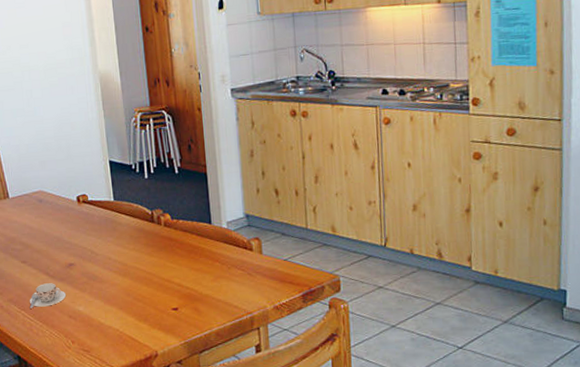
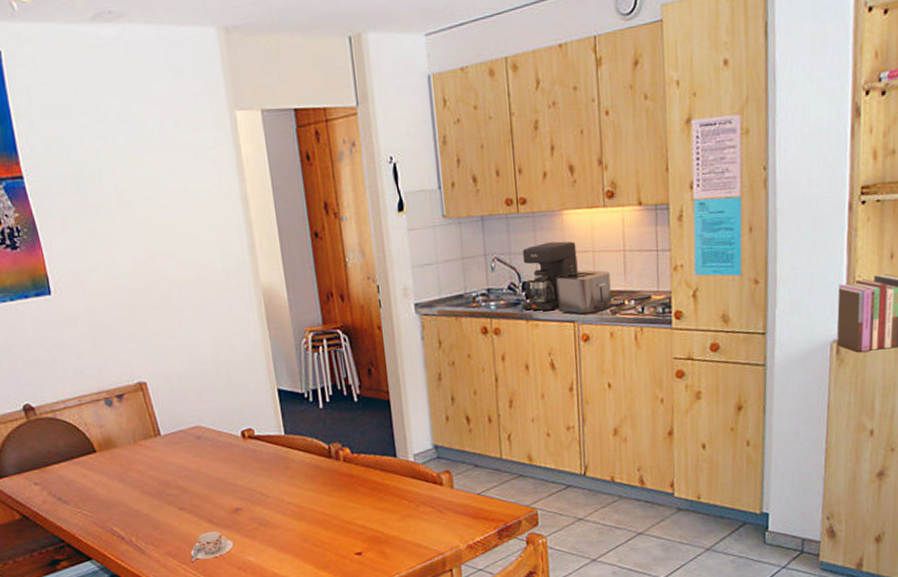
coffee maker: none [327,35,380,97] -> present [521,241,578,312]
toaster: none [360,60,412,101] -> present [556,270,612,316]

